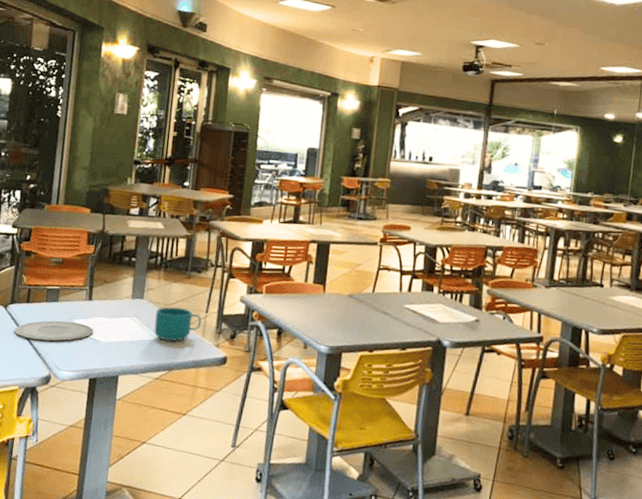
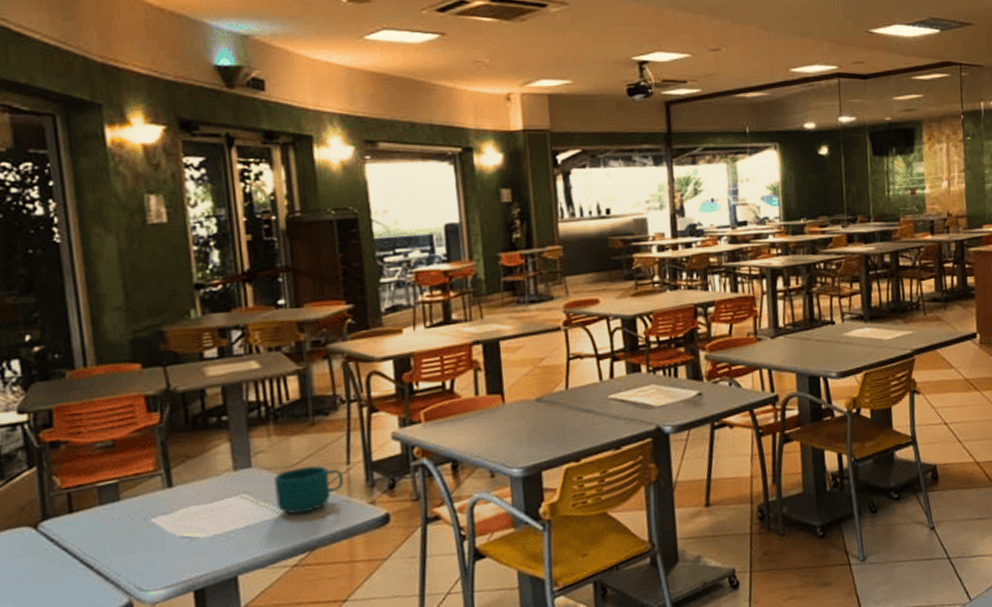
plate: present [14,320,94,342] -> none [59,521,186,563]

